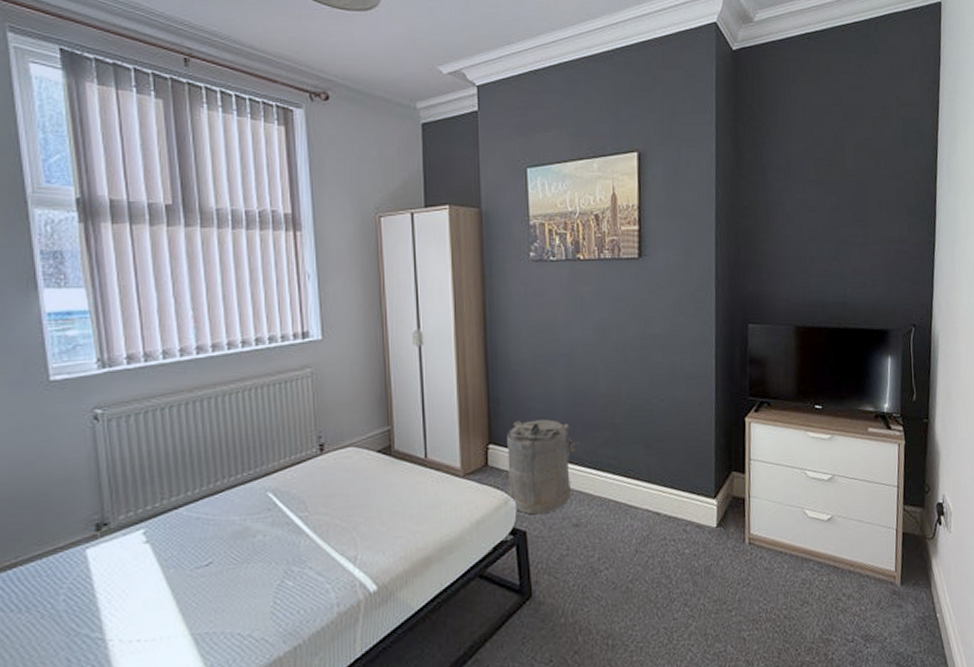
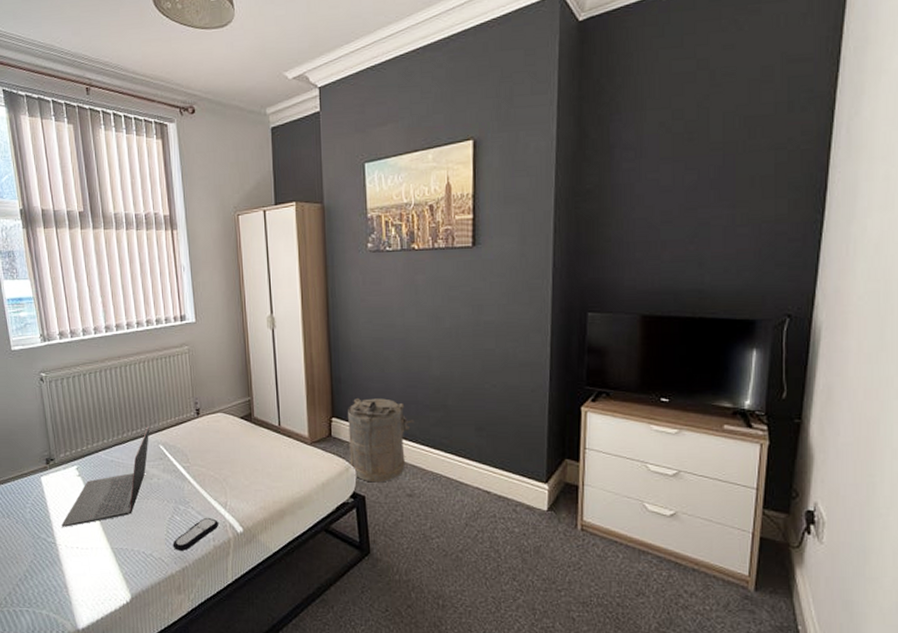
laptop: none [115,468,255,615] -> present [61,425,150,527]
remote control: none [281,578,345,625] -> present [172,518,218,551]

